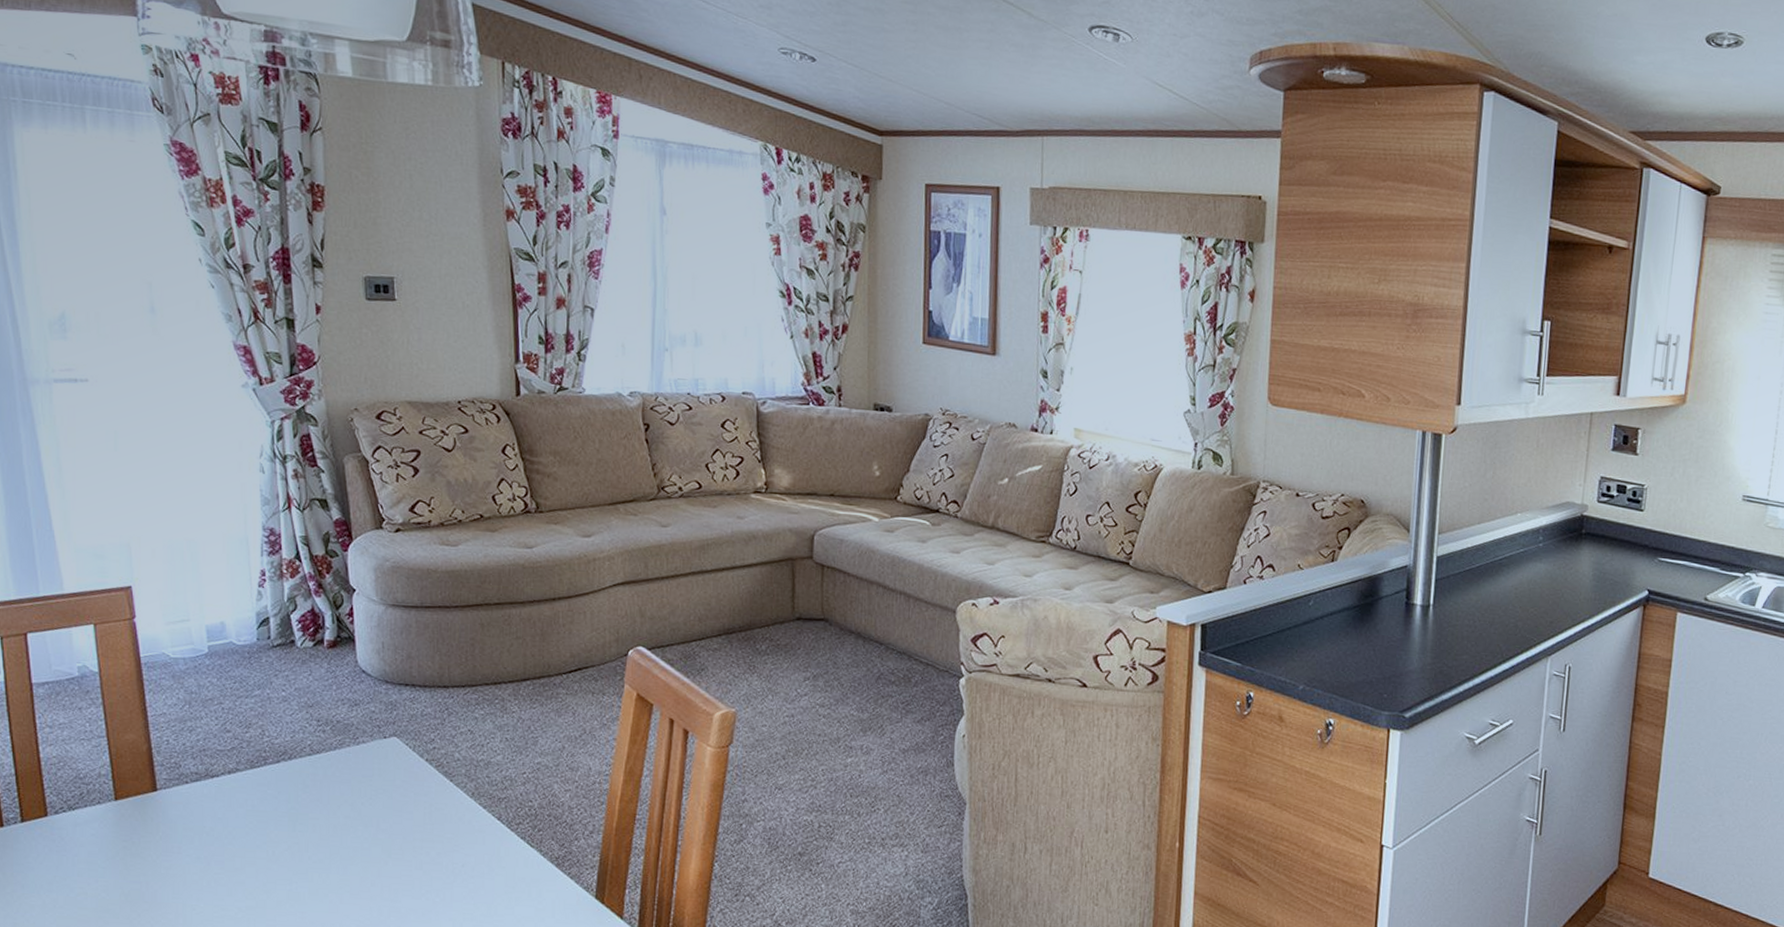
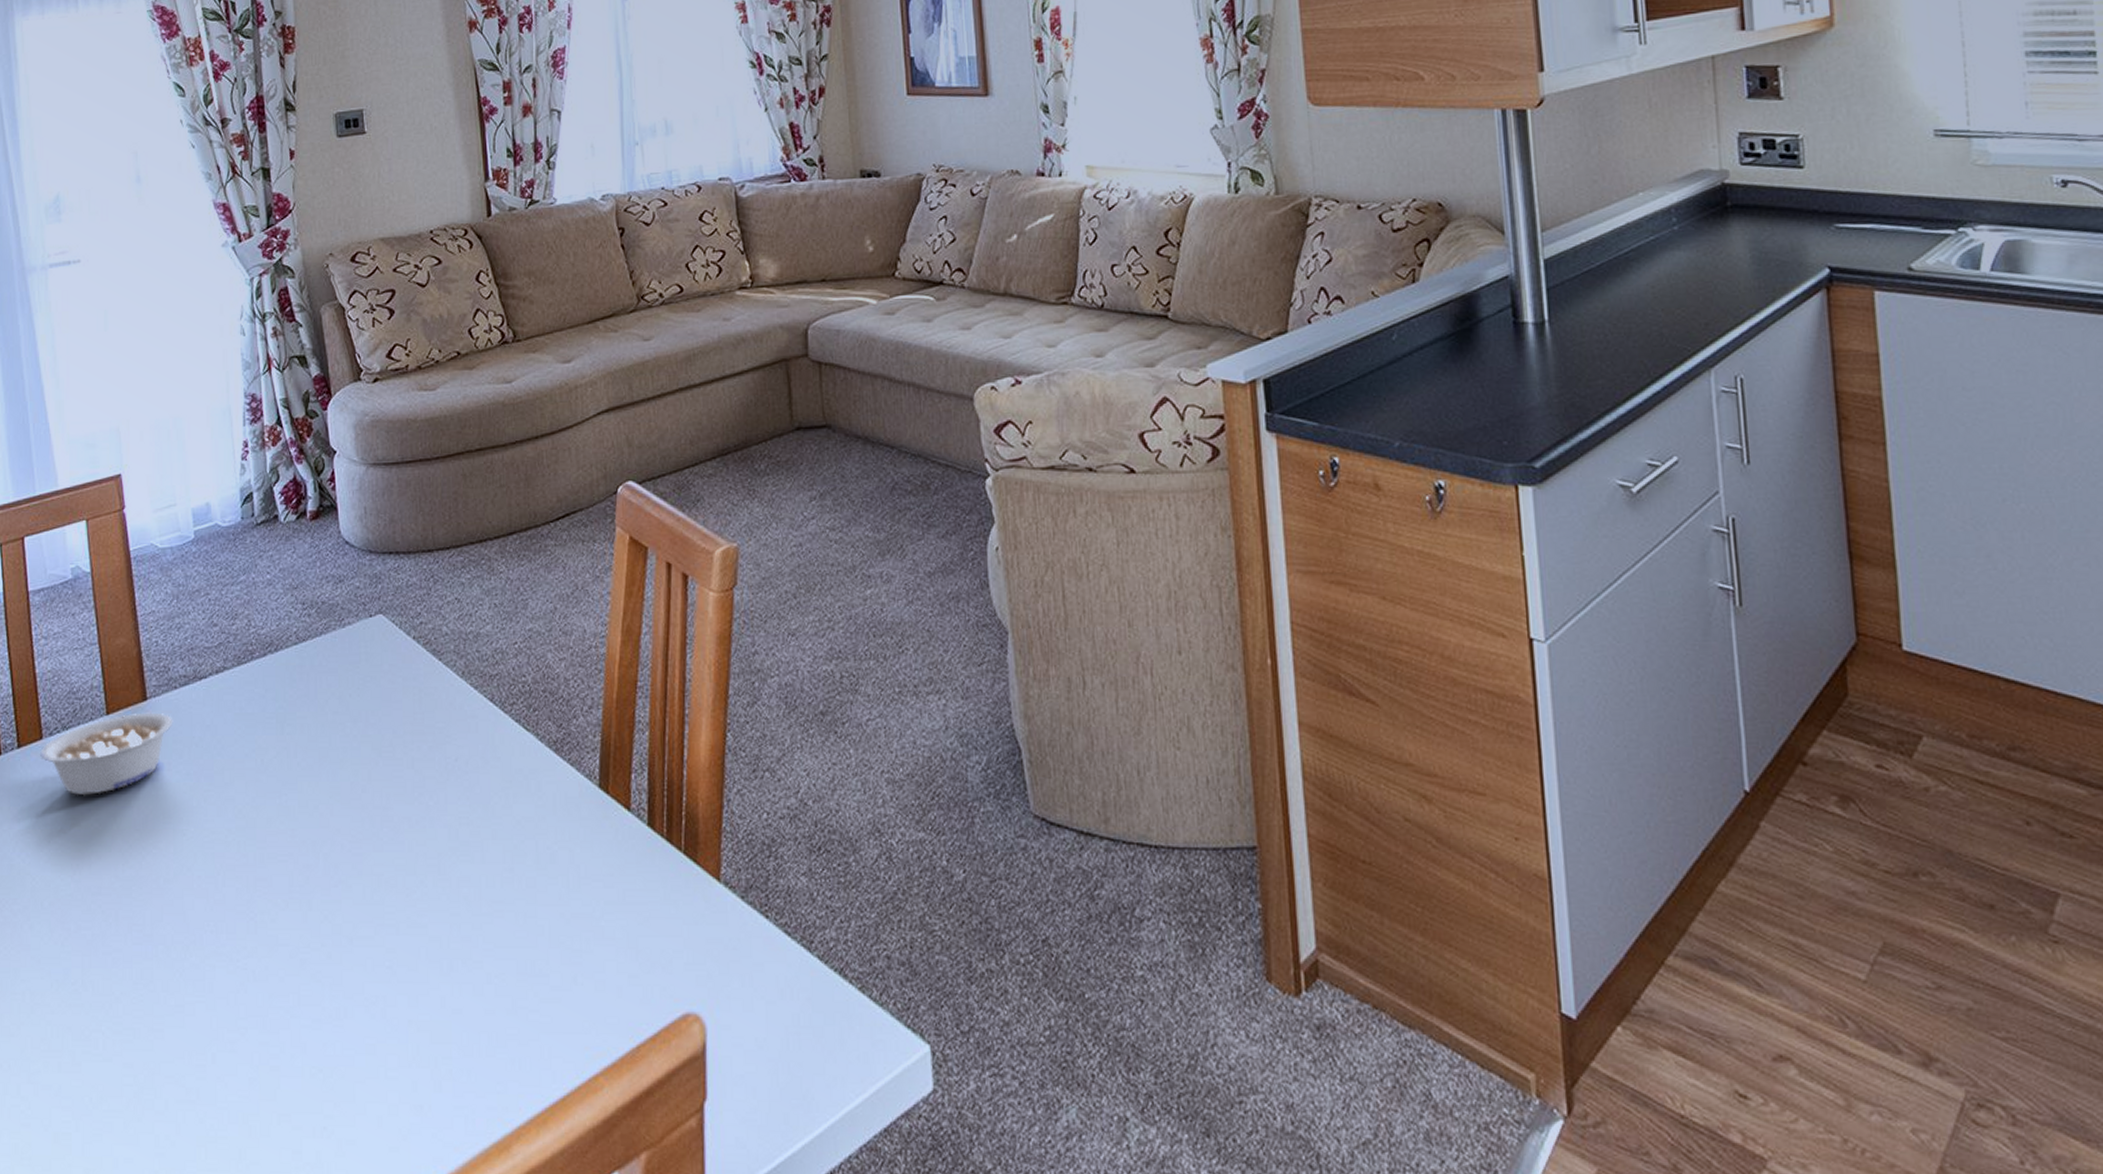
legume: none [45,801,184,869] -> present [40,712,173,796]

